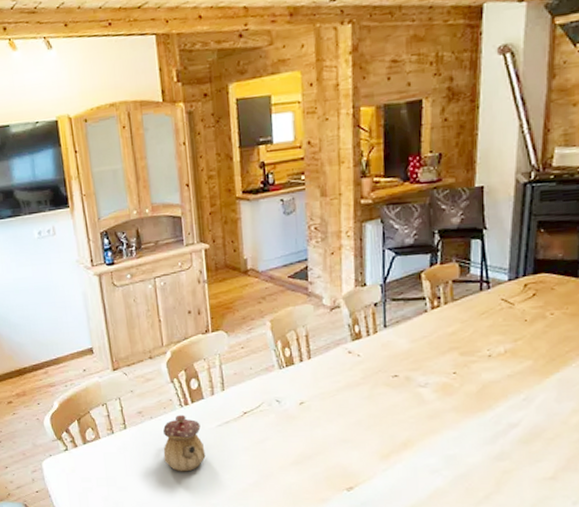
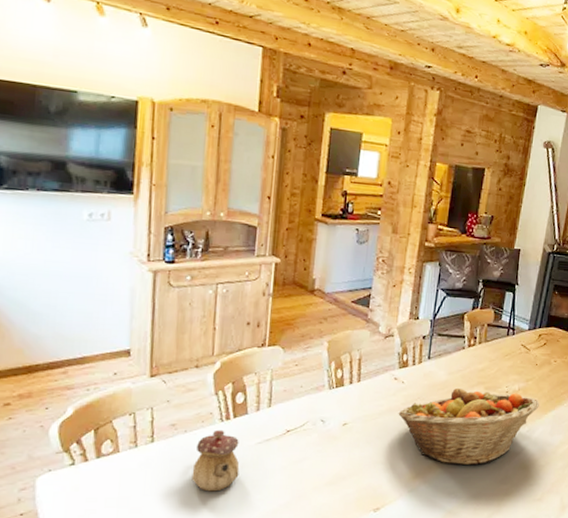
fruit basket: none [358,356,536,441] -> present [398,388,540,466]

